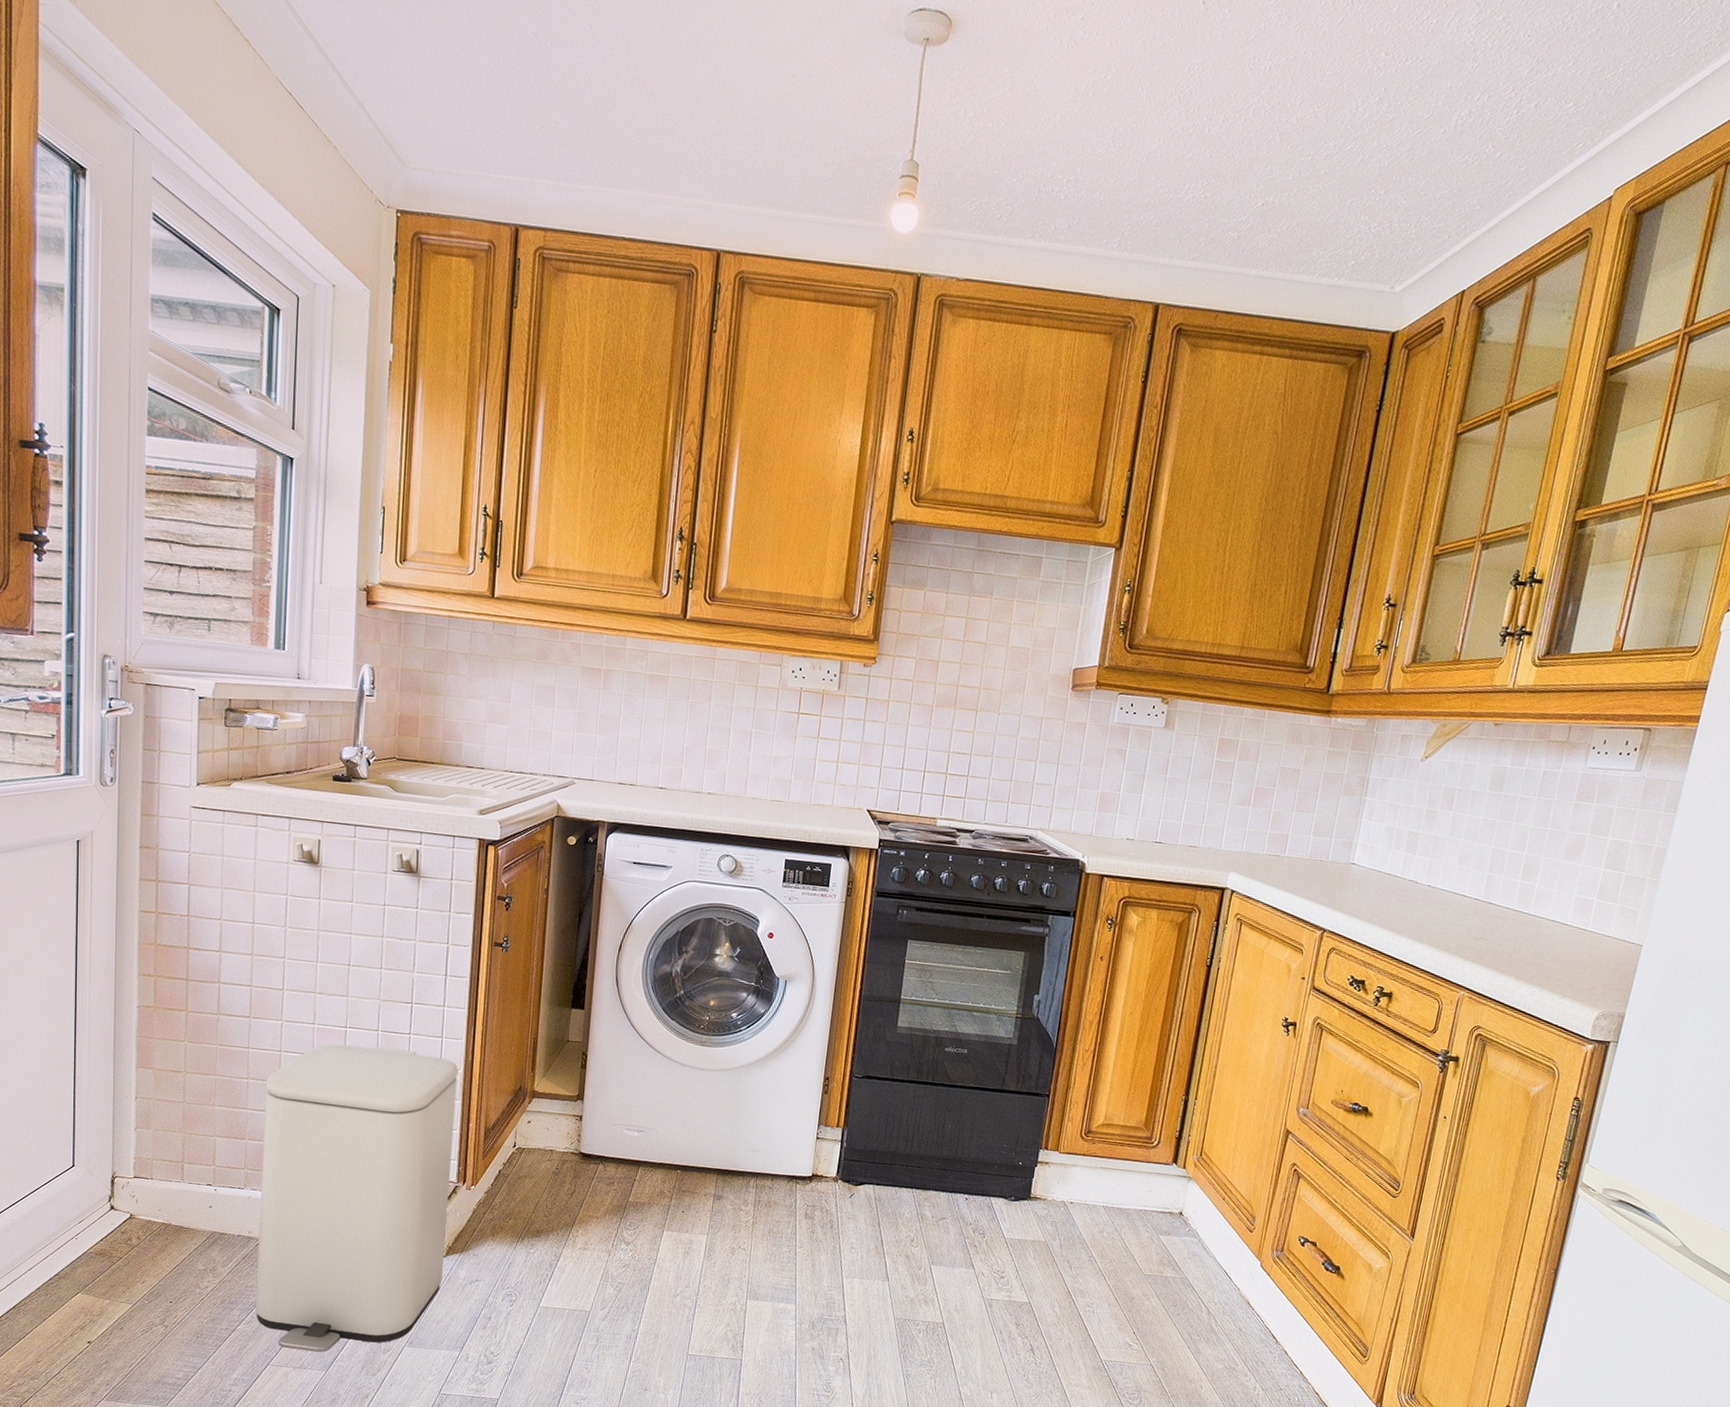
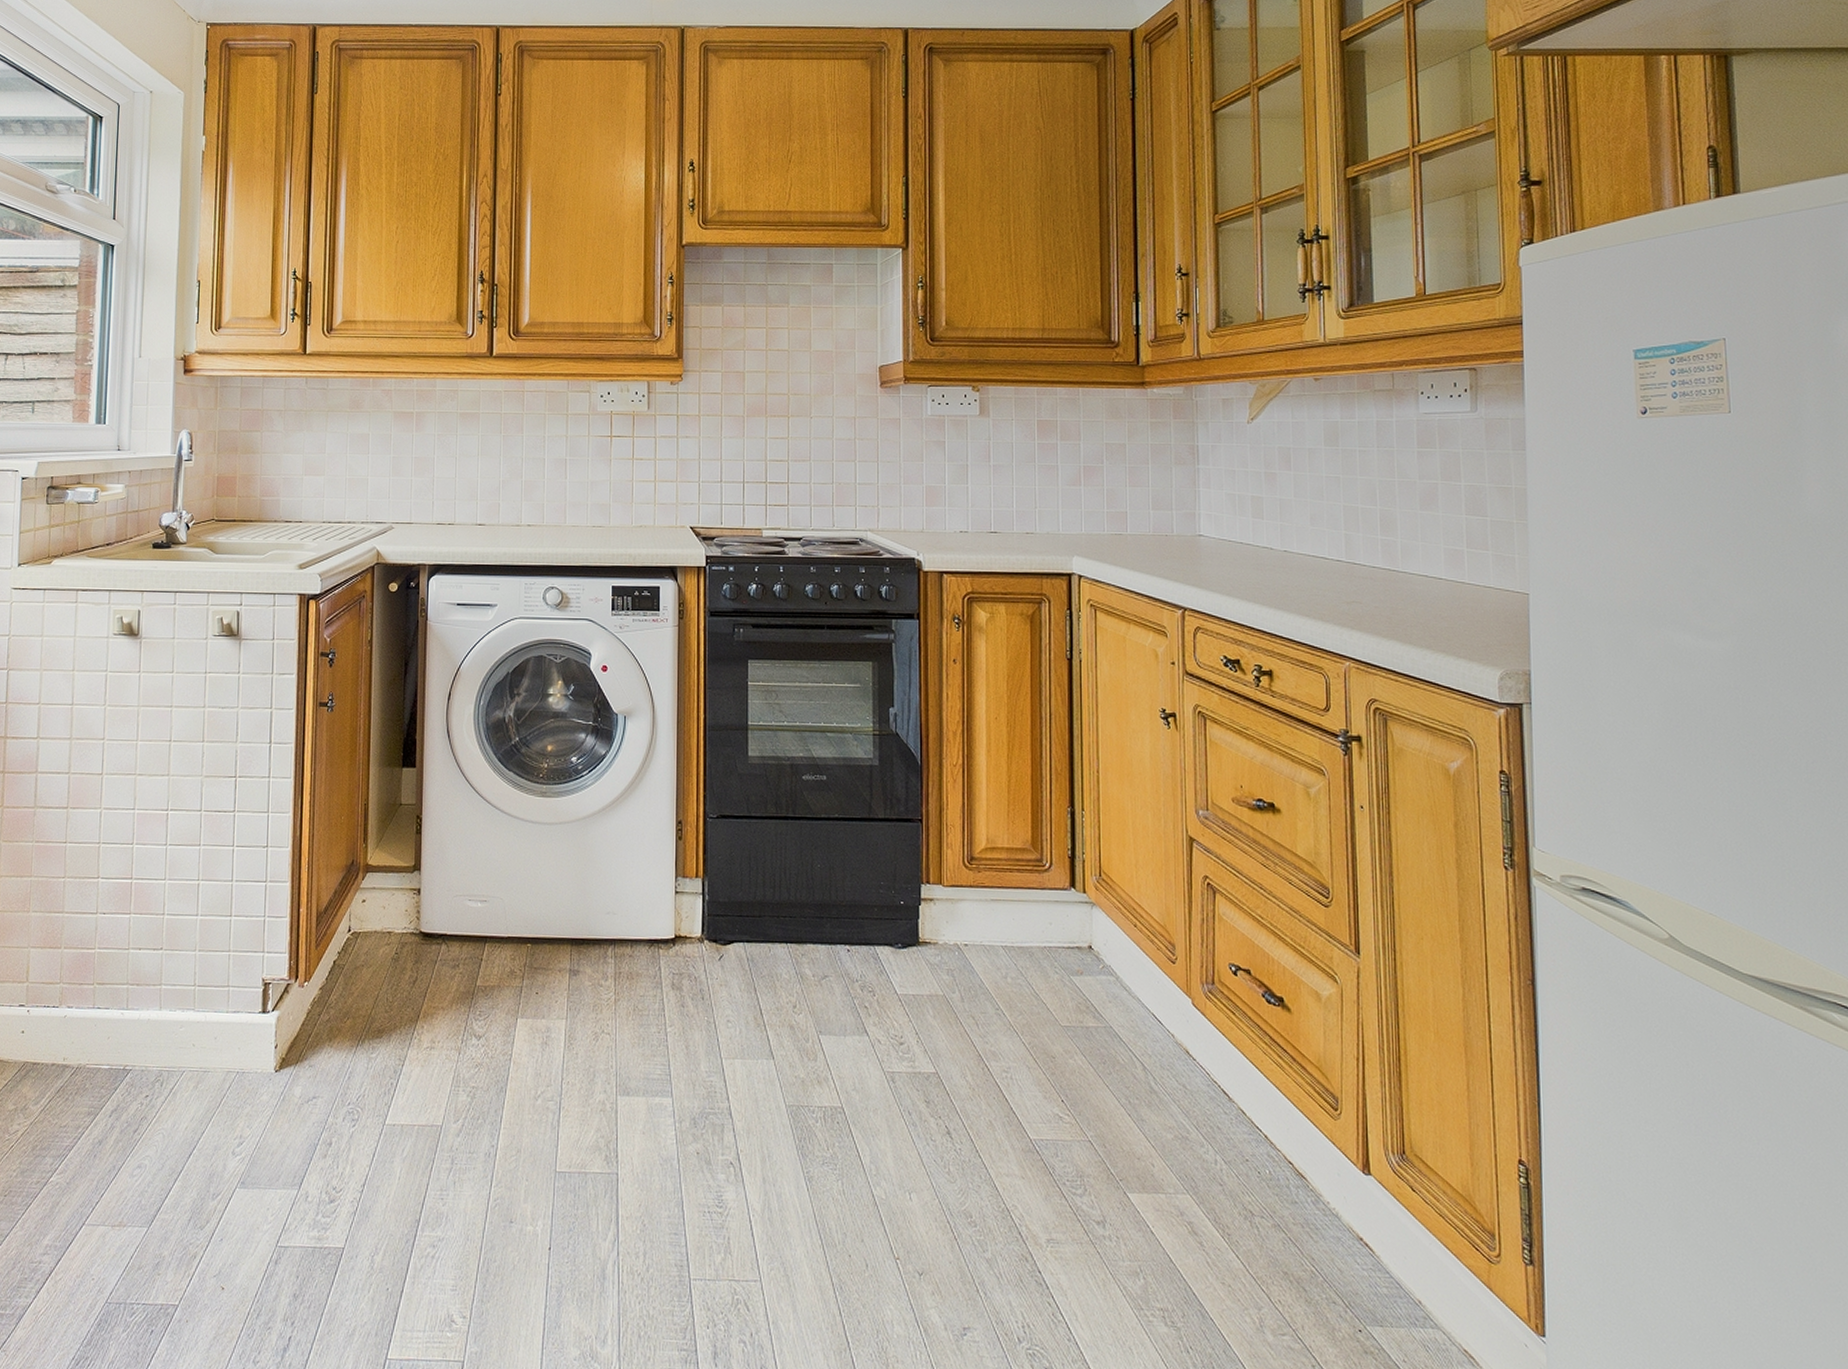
pedal bin: present [255,1044,458,1353] -> none [69,828,286,1205]

